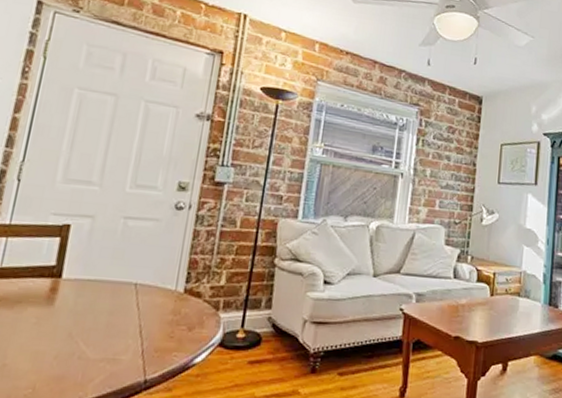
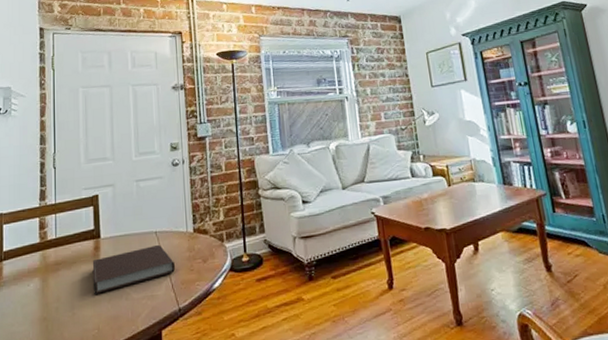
notebook: none [37,299,152,347] -> present [92,244,175,296]

